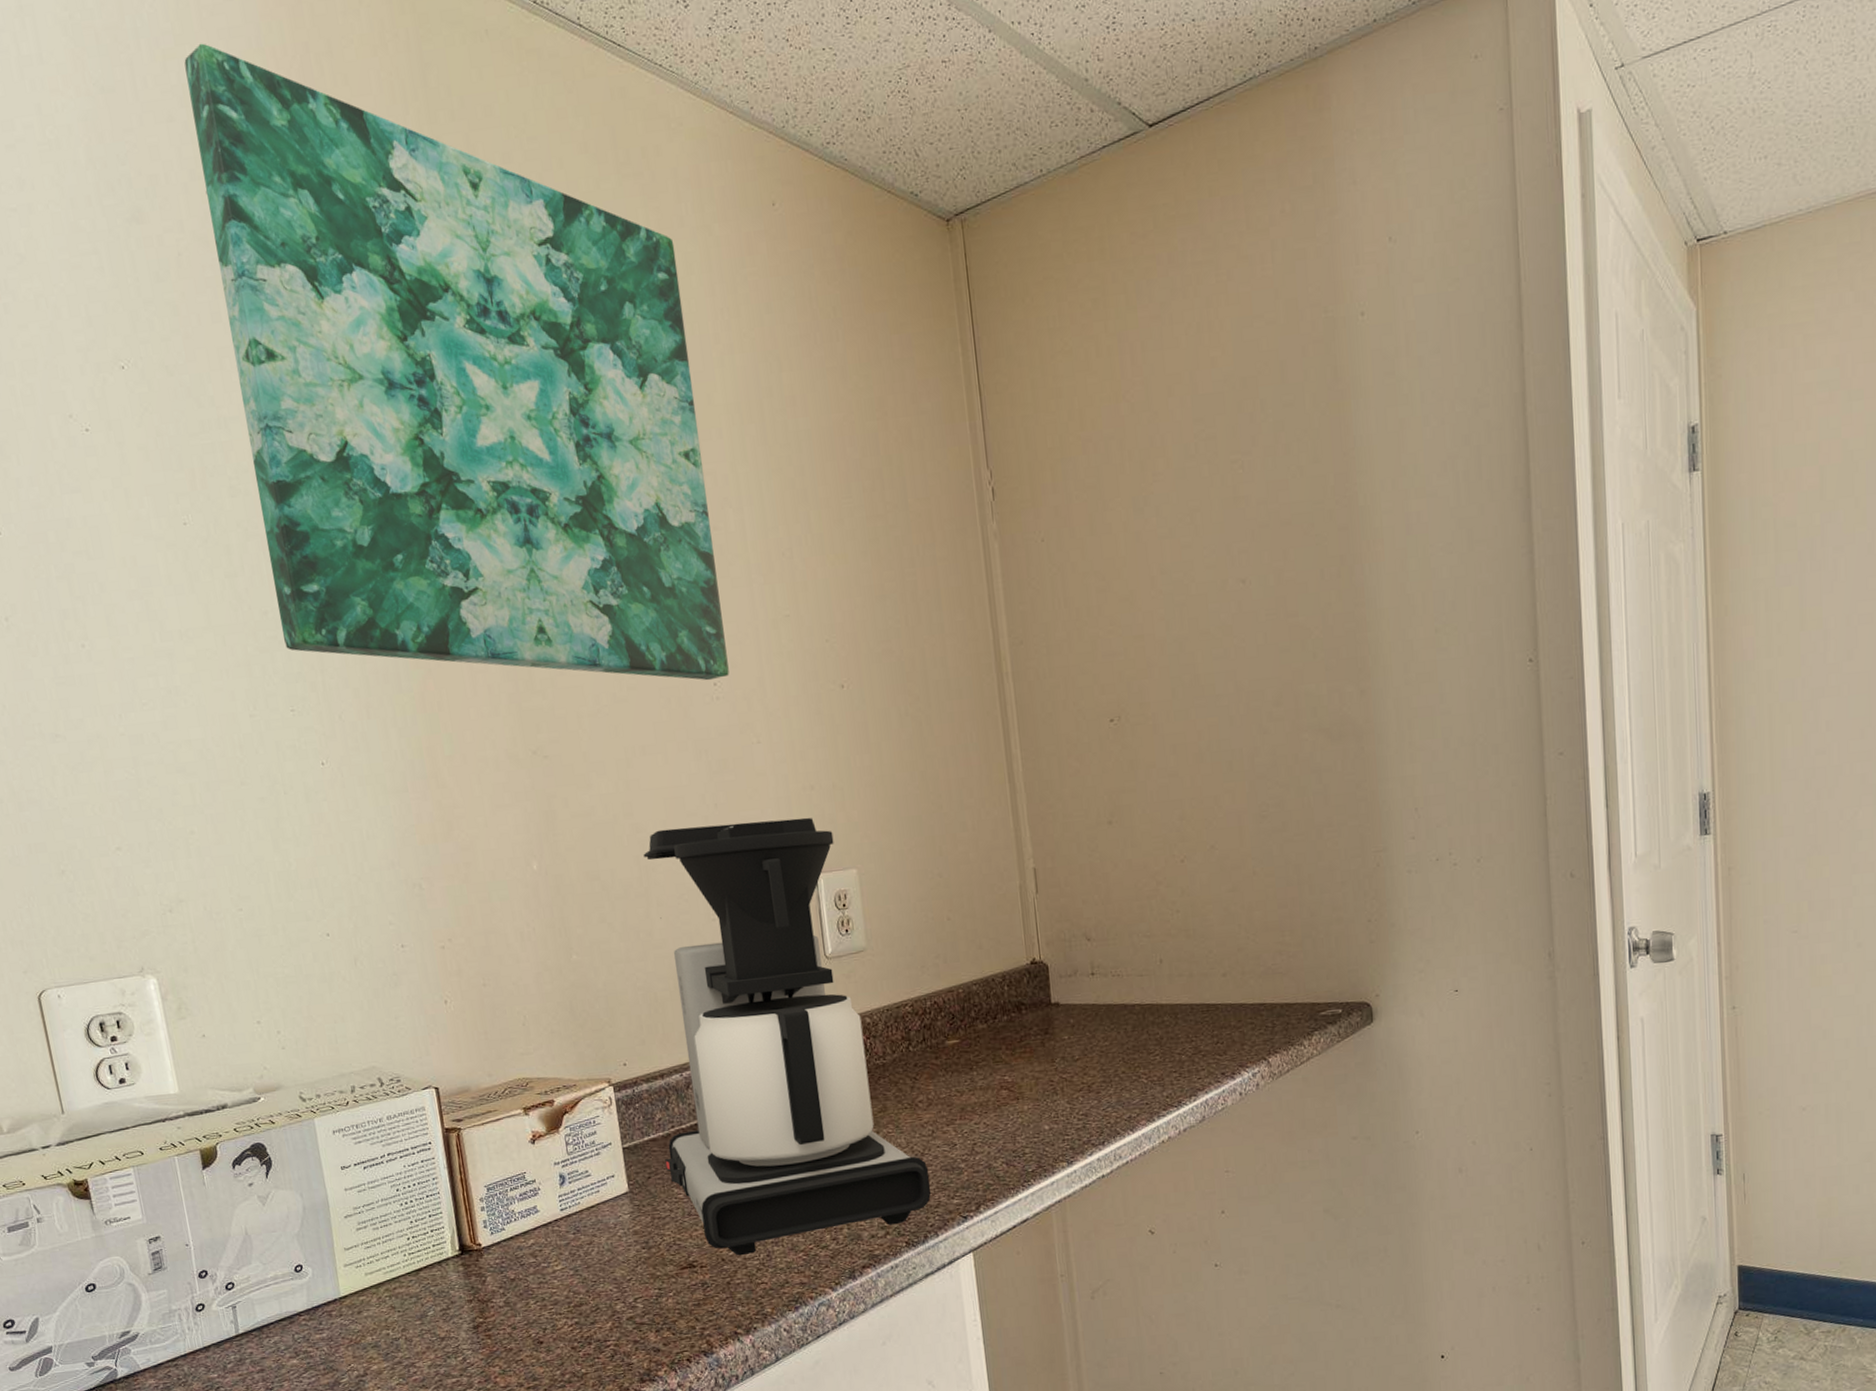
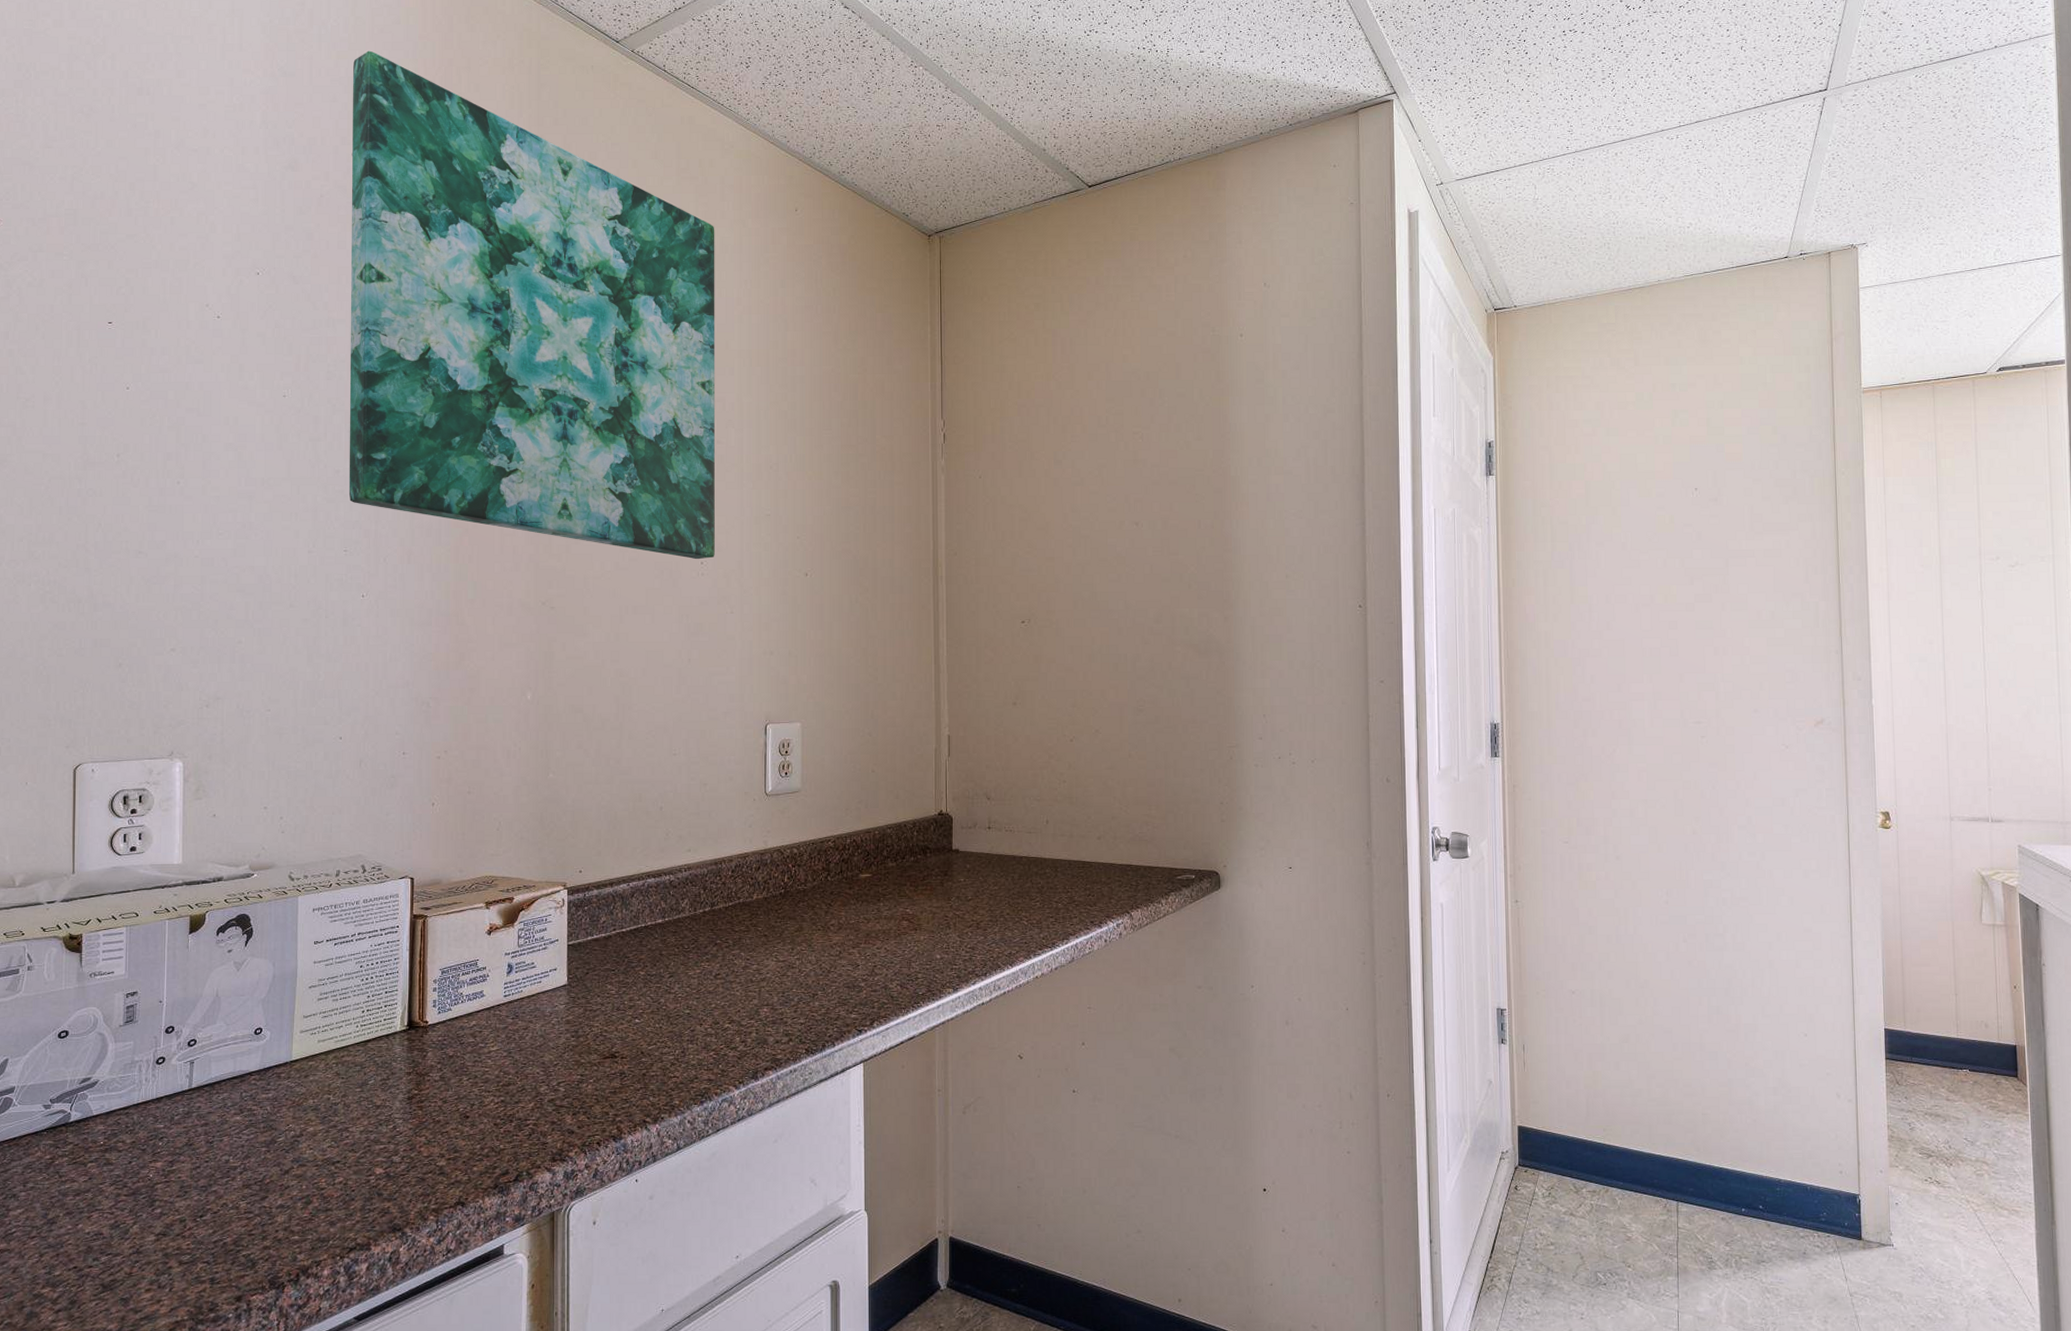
coffee maker: present [643,817,931,1256] -> none [603,676,833,1051]

